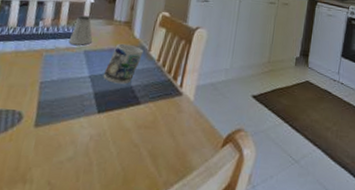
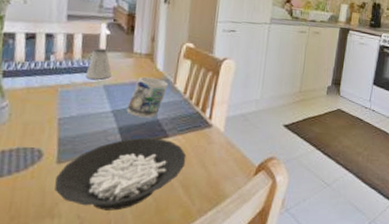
cereal bowl: none [29,103,156,179] -> present [54,137,187,211]

